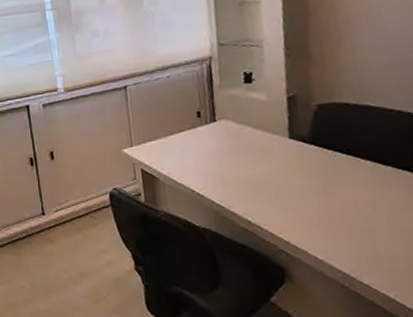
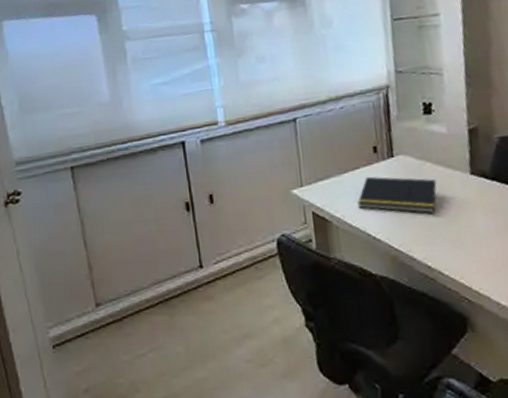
notepad: none [182,138,257,174] -> present [357,176,437,214]

